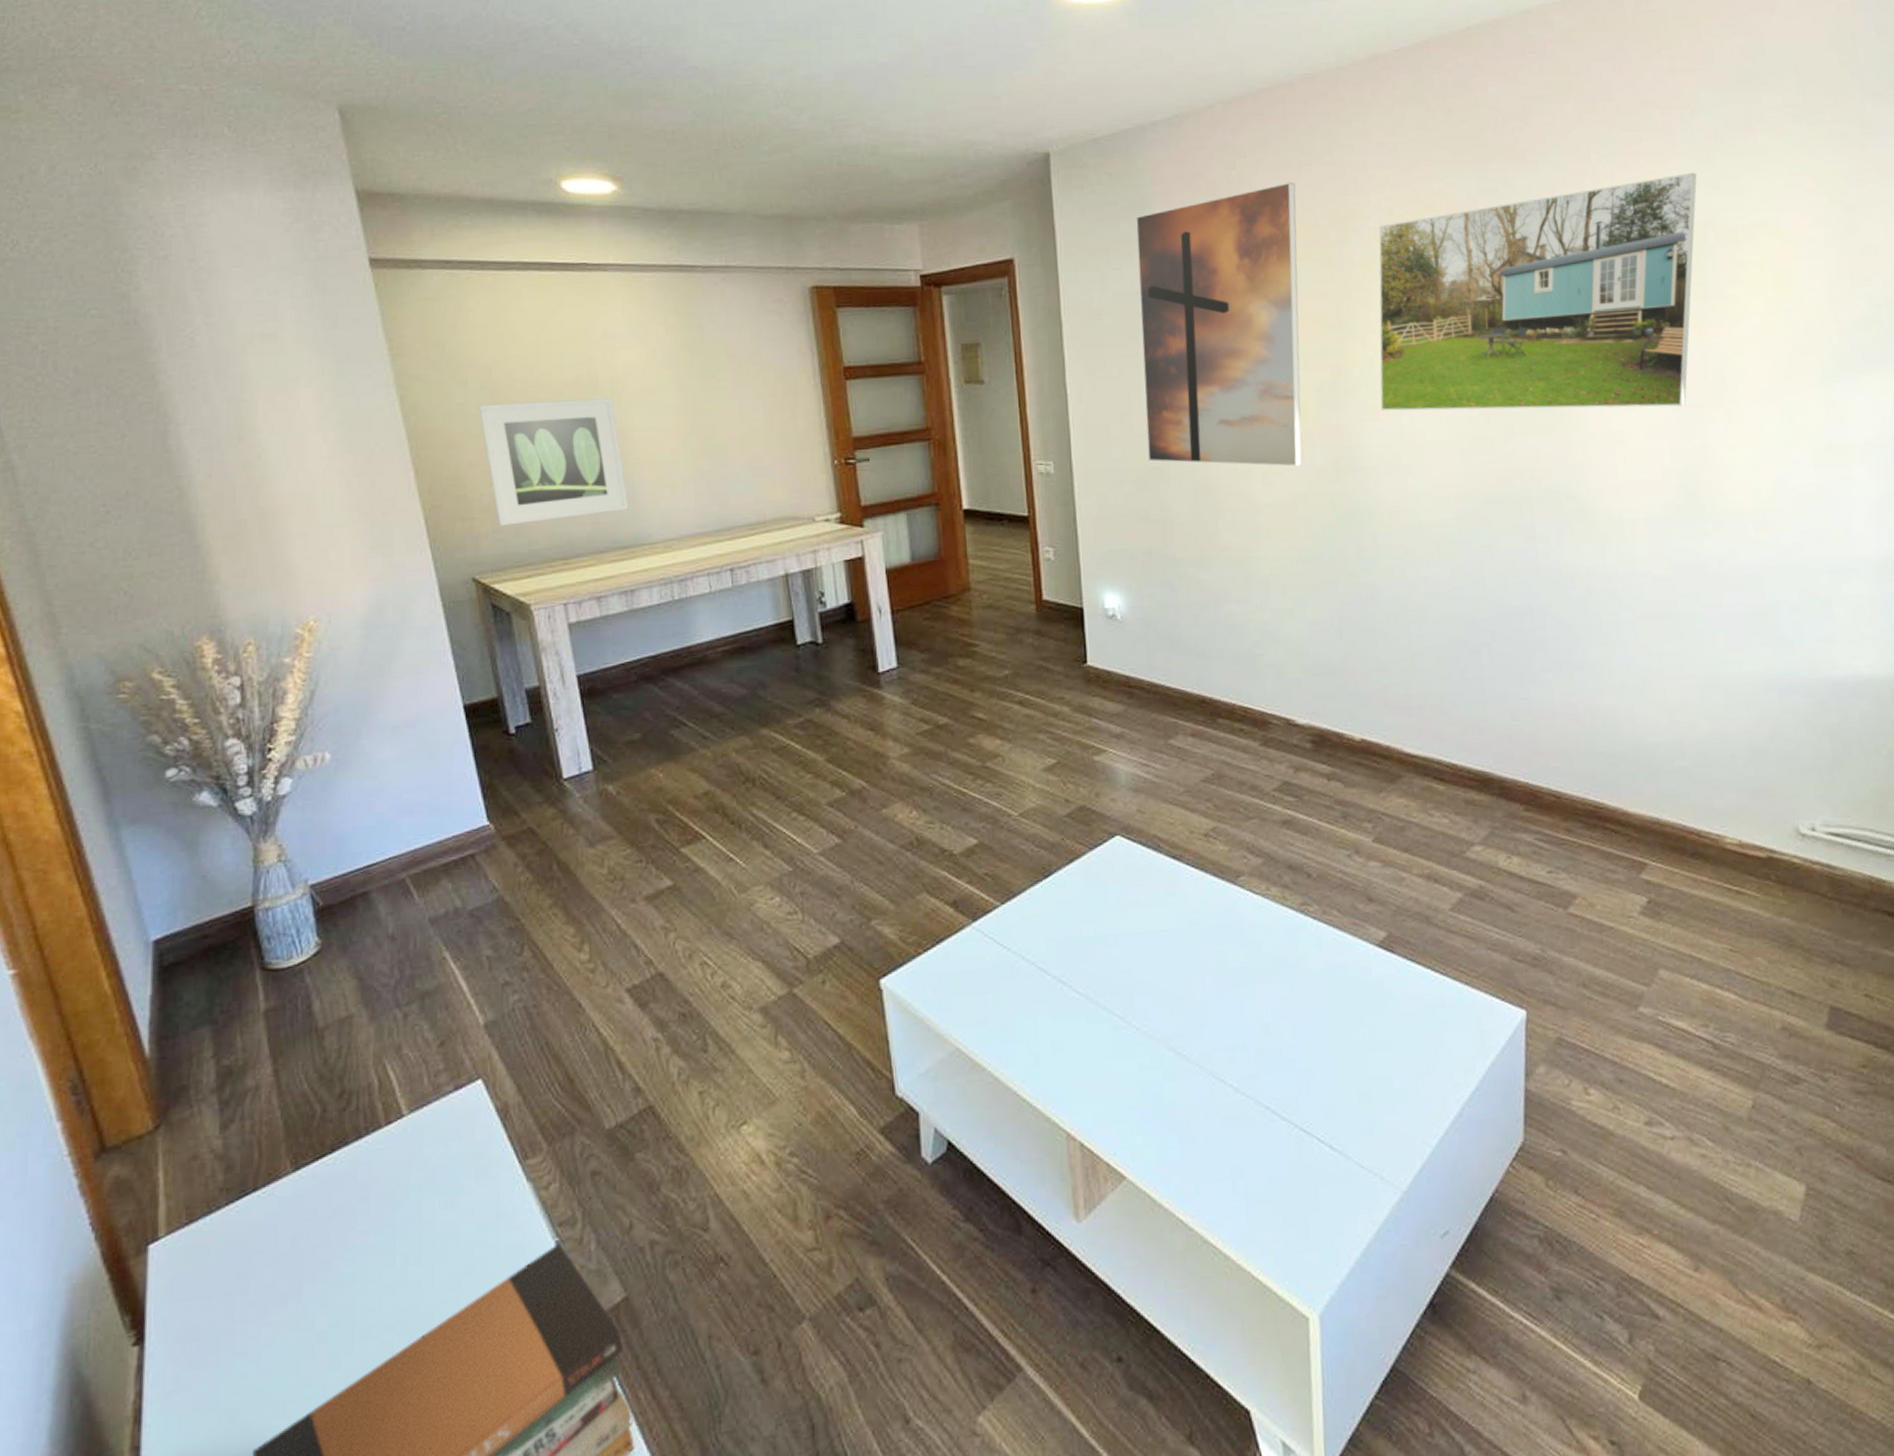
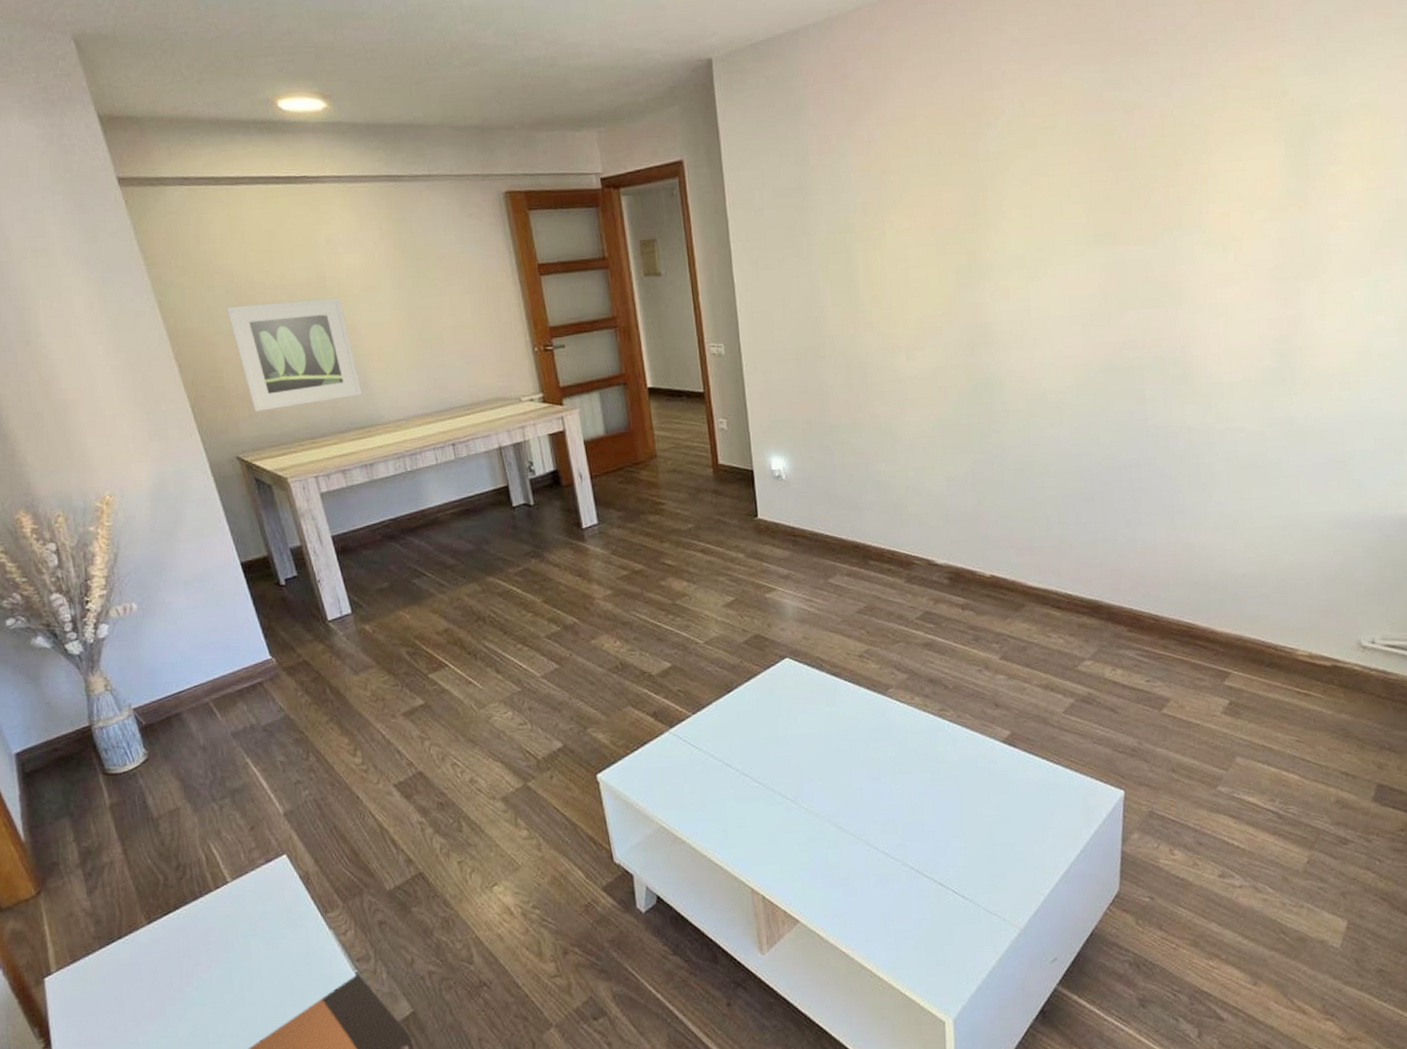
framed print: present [1135,181,1302,467] -> none [791,79,941,343]
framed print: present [1378,172,1697,412] -> none [1010,58,1306,291]

